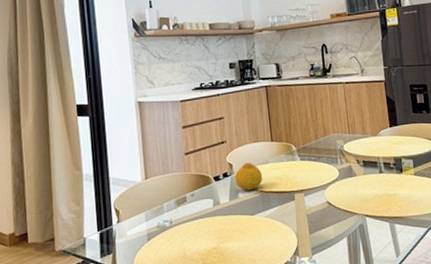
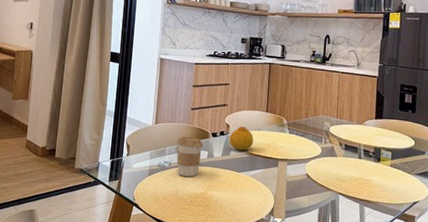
coffee cup: none [174,186,206,233] -> present [177,136,203,177]

